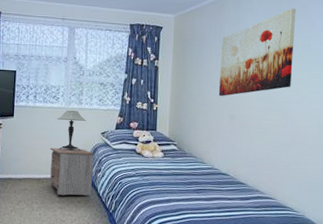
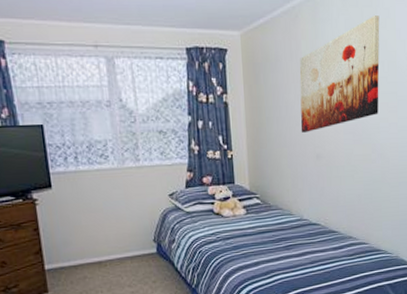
nightstand: present [50,148,94,196] -> none [107,217,168,278]
table lamp: present [57,109,87,151] -> none [110,169,149,223]

